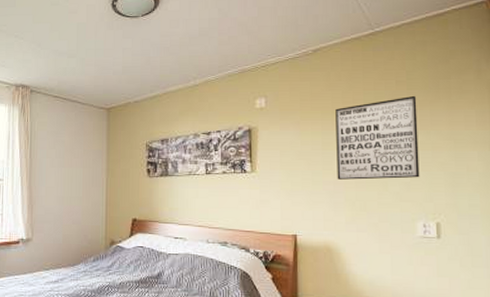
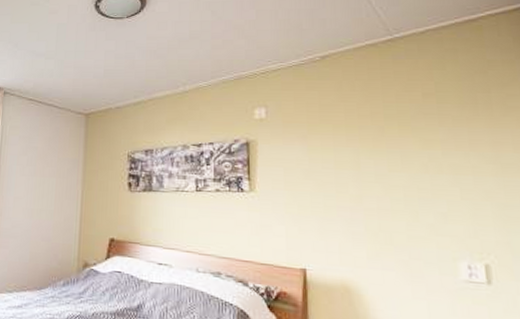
wall art: present [335,95,420,180] -> none [350,110,460,208]

